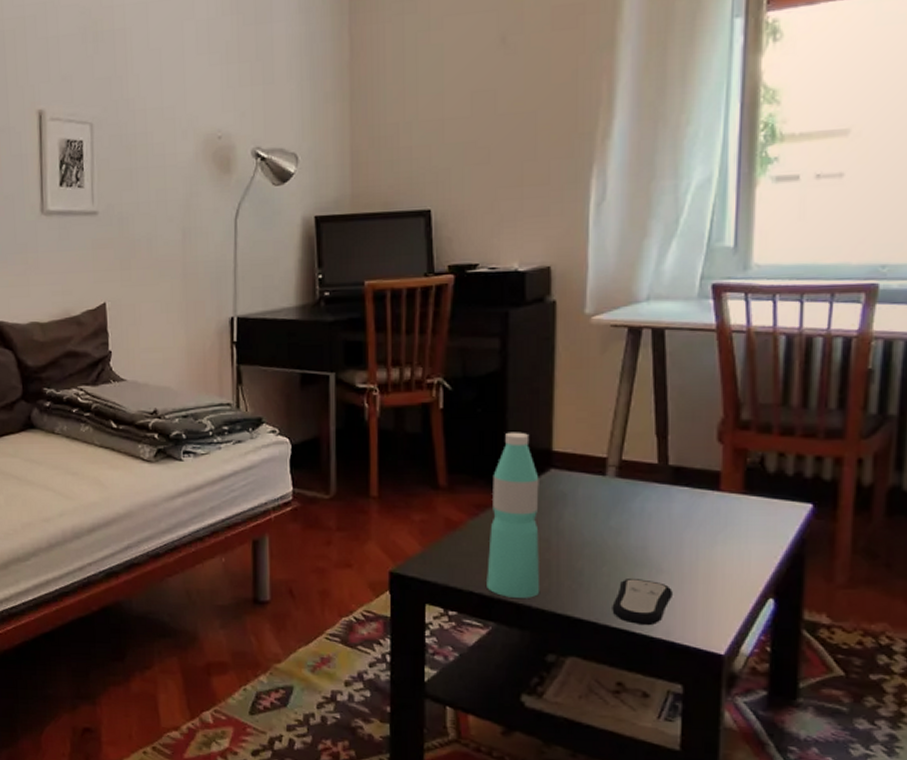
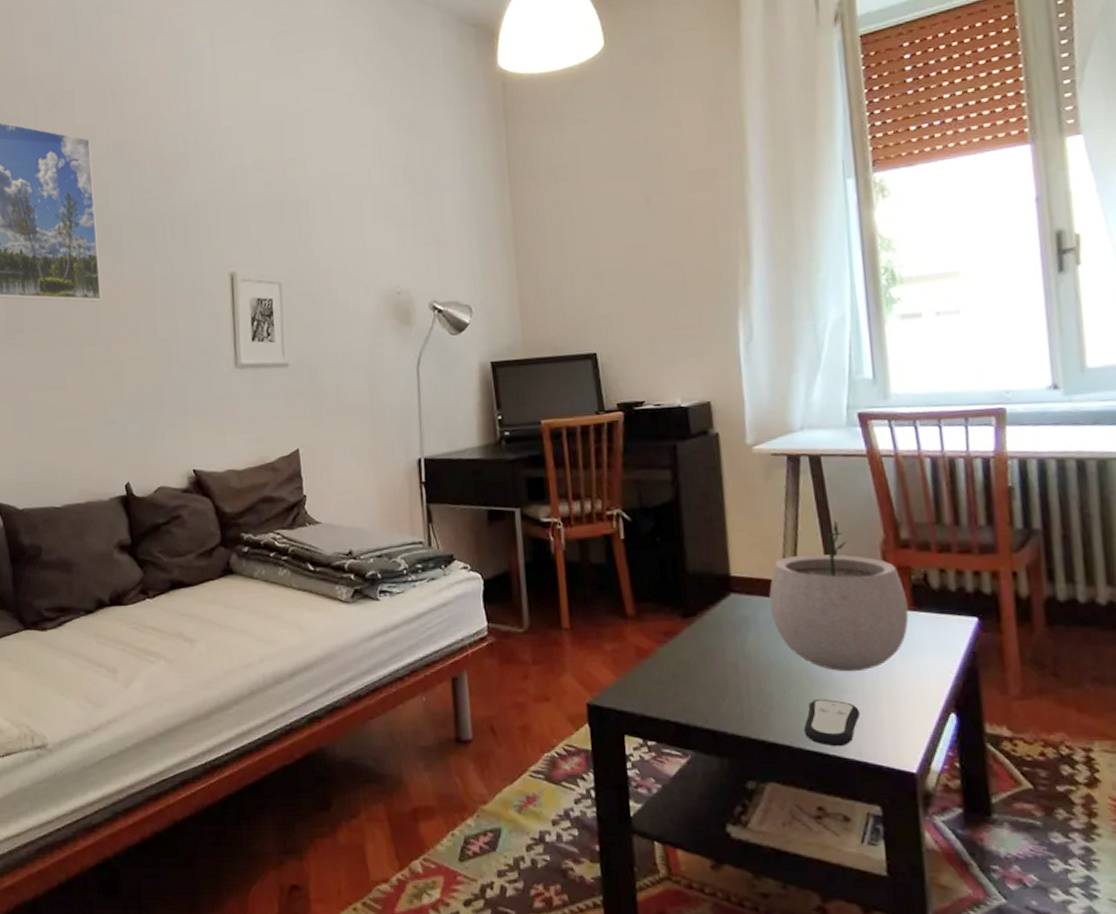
water bottle: present [487,432,539,598] -> none [677,558,733,725]
plant pot: none [590,398,739,553] -> present [769,520,909,672]

